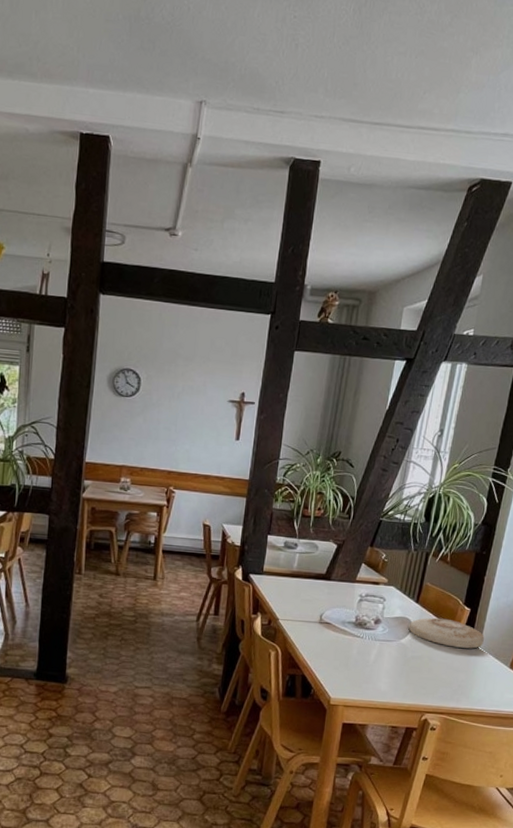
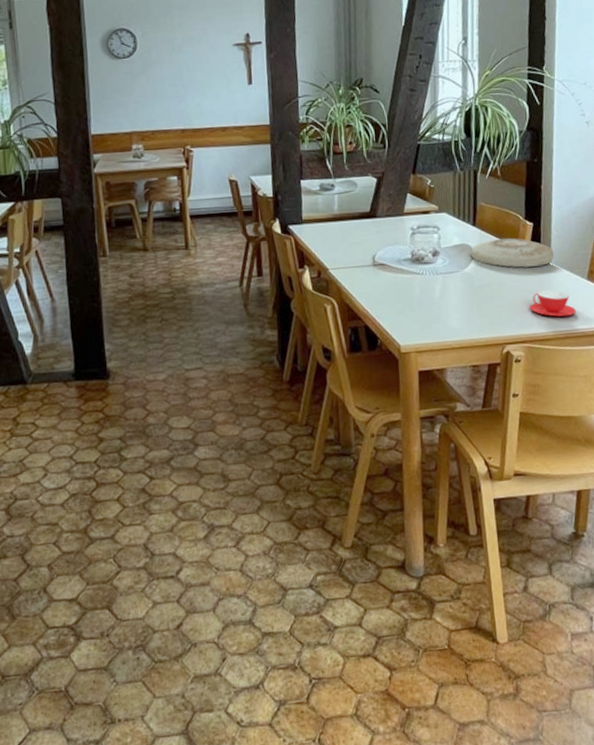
teacup: none [453,670,494,697] -> present [530,290,576,317]

